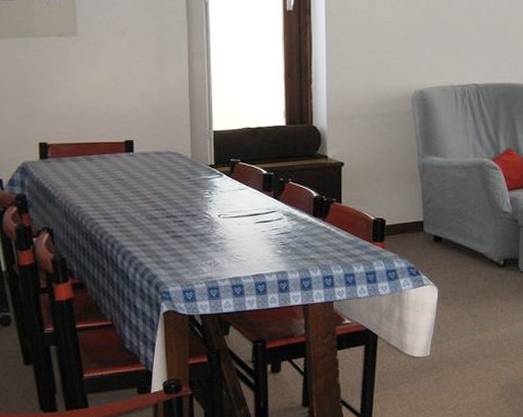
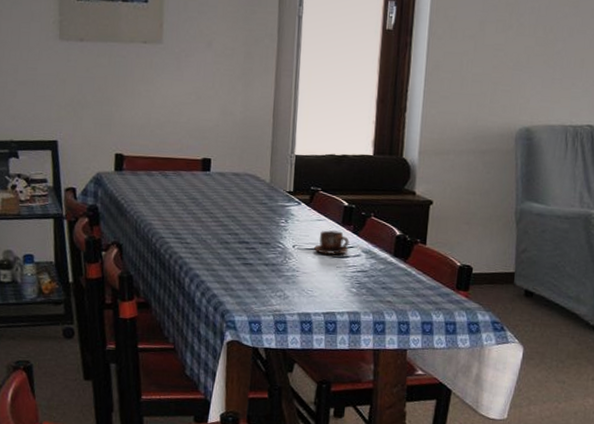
cup: none [238,198,271,221] -> present [313,230,350,255]

